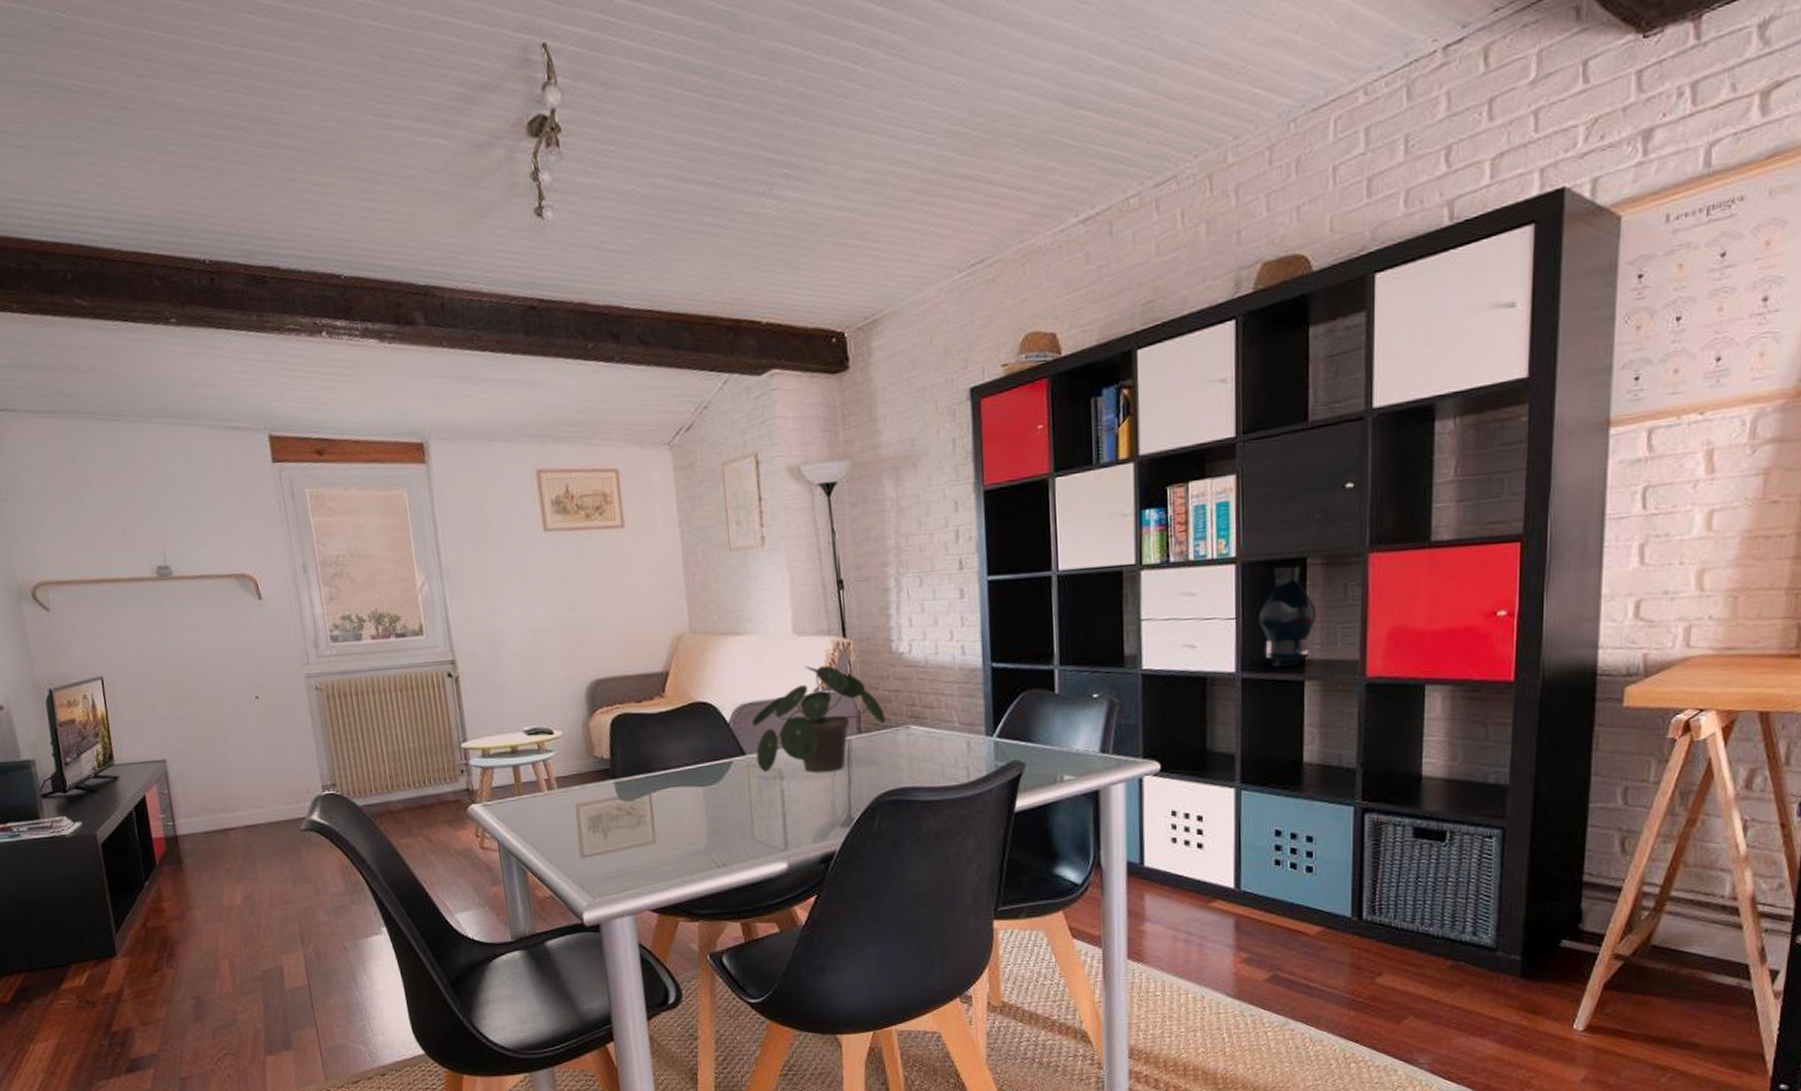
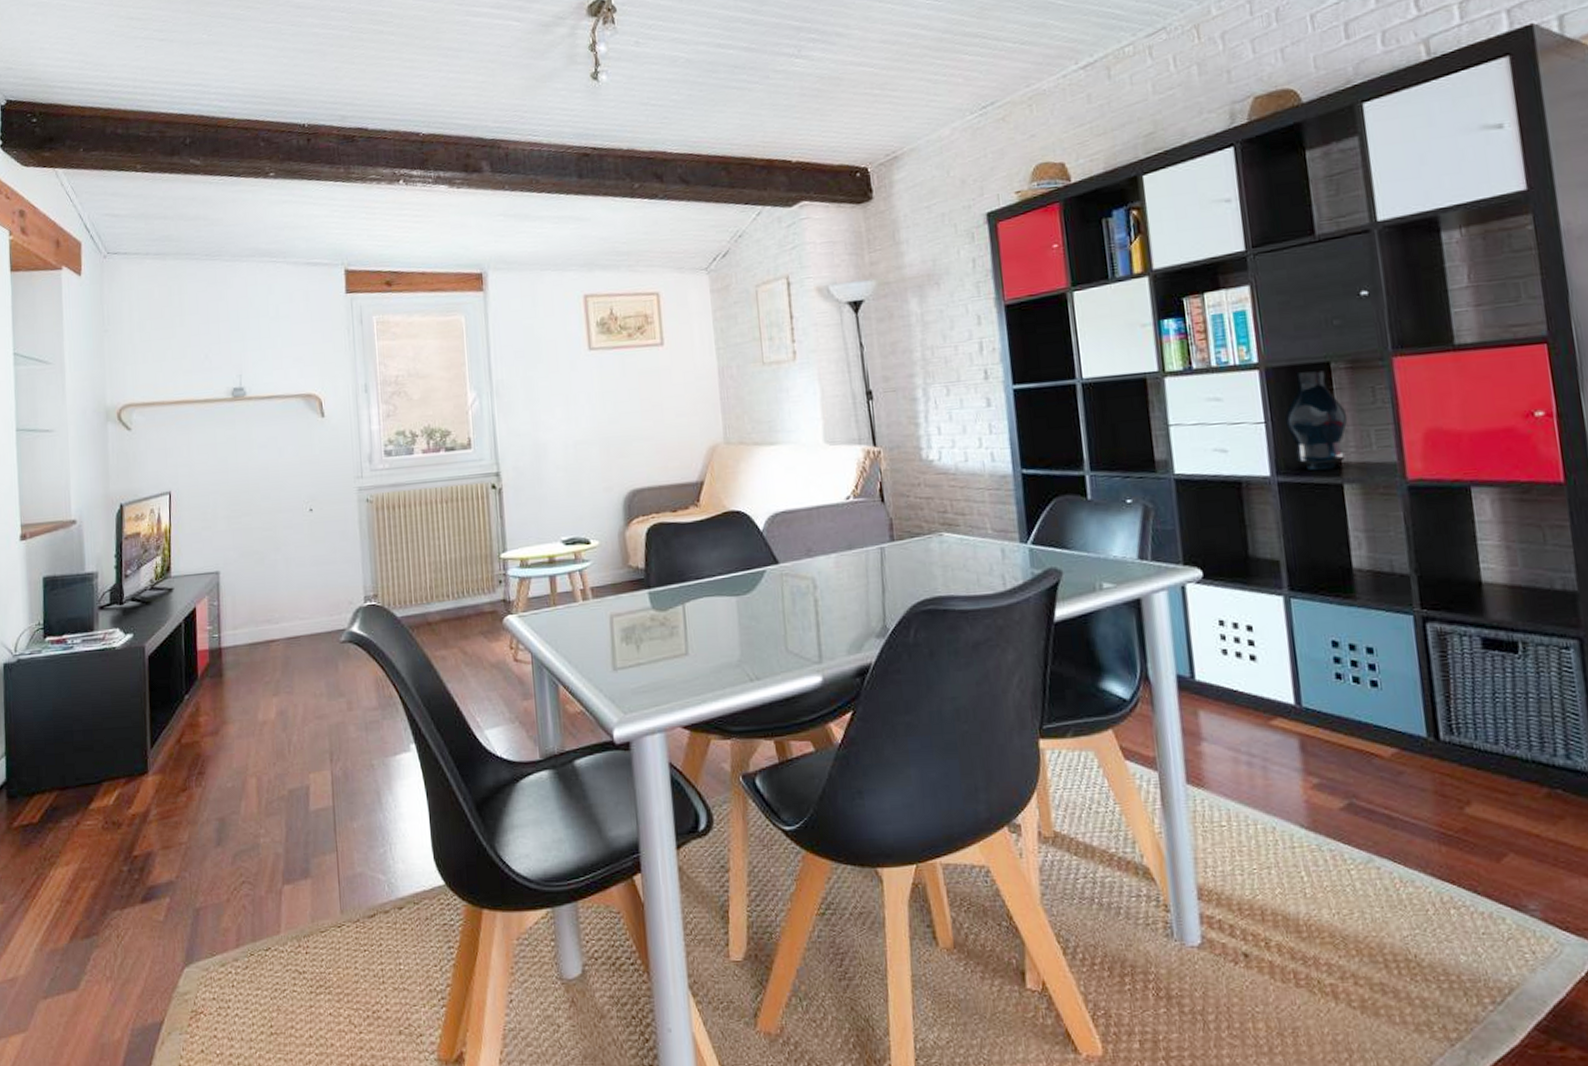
potted plant: present [751,665,885,774] -> none [784,473,918,583]

